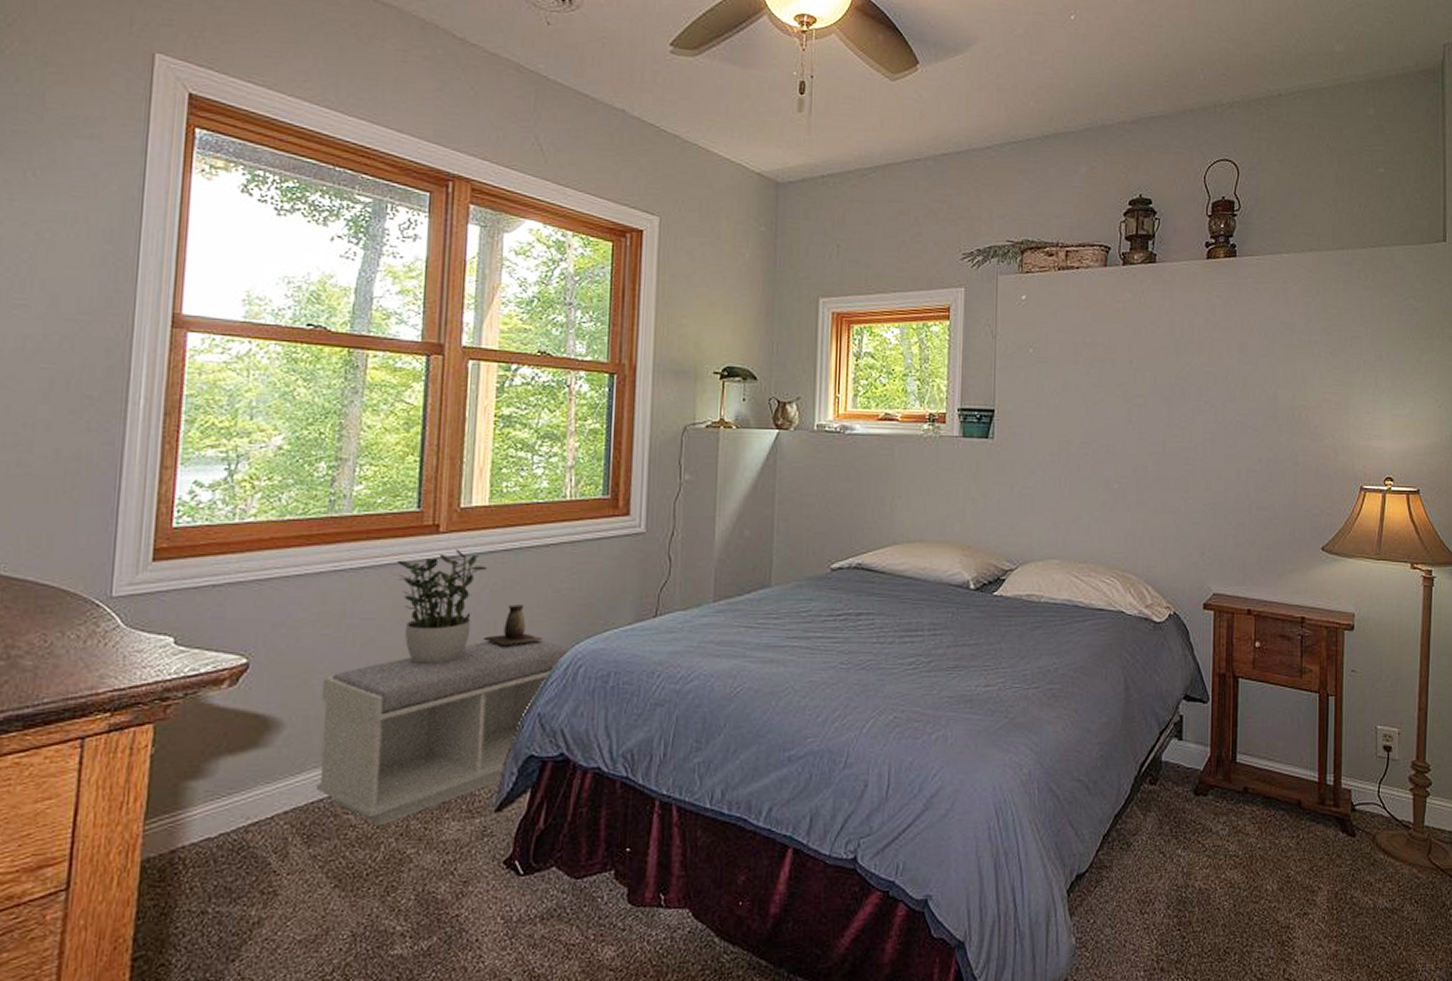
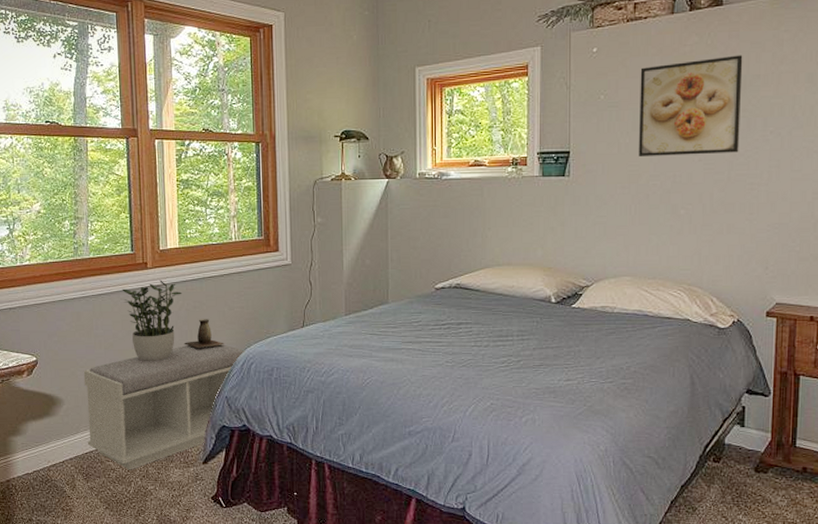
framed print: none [1068,317,1176,423] -> present [638,55,743,156]

